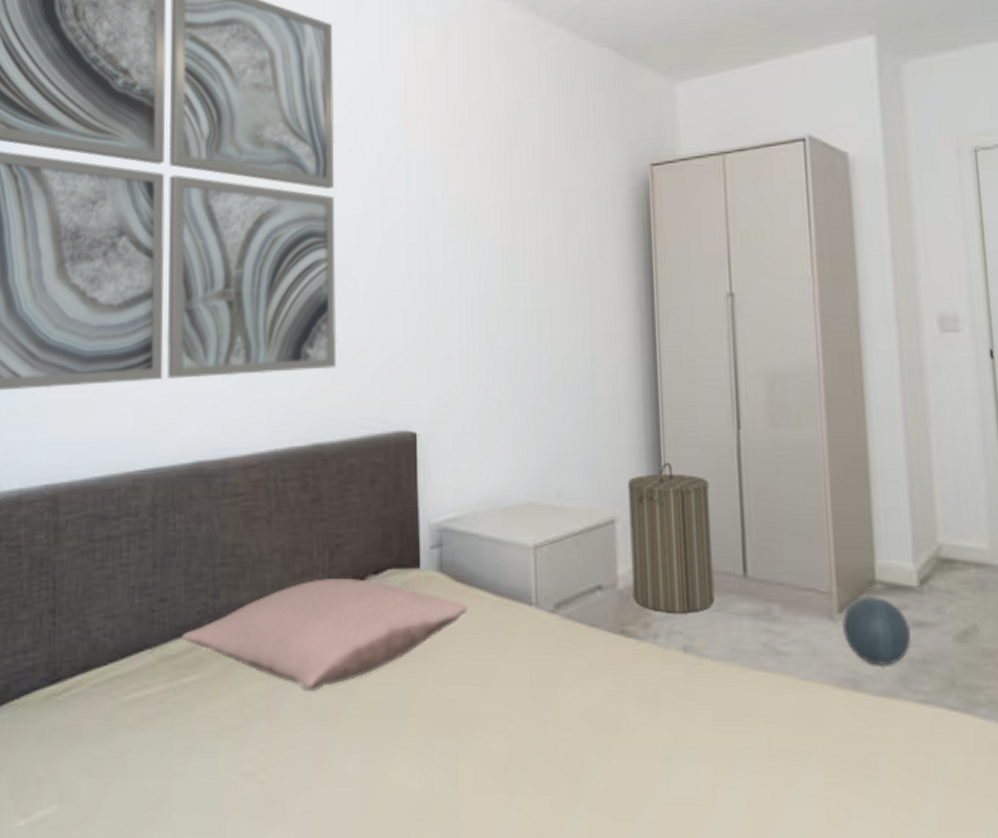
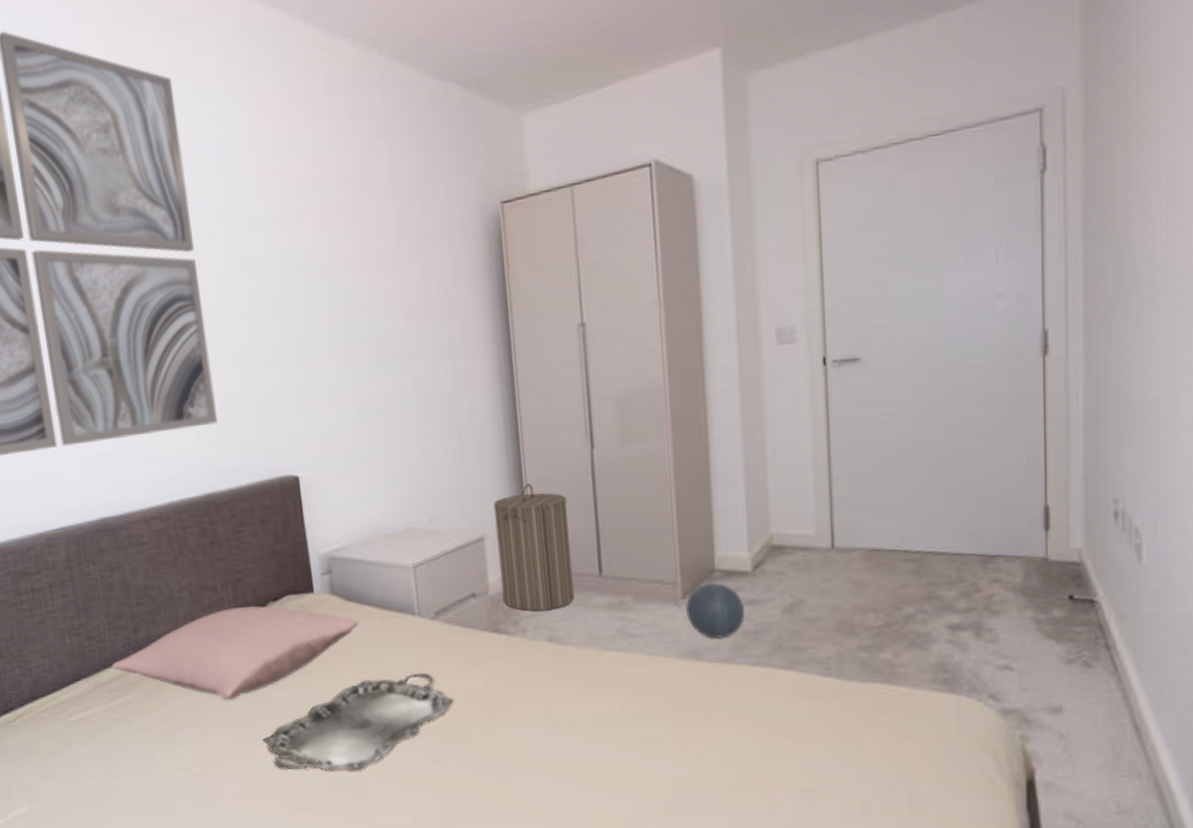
serving tray: none [344,676,570,797] -> present [263,672,454,771]

